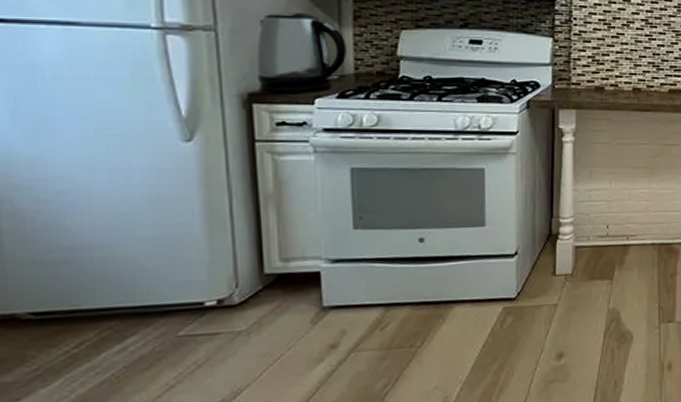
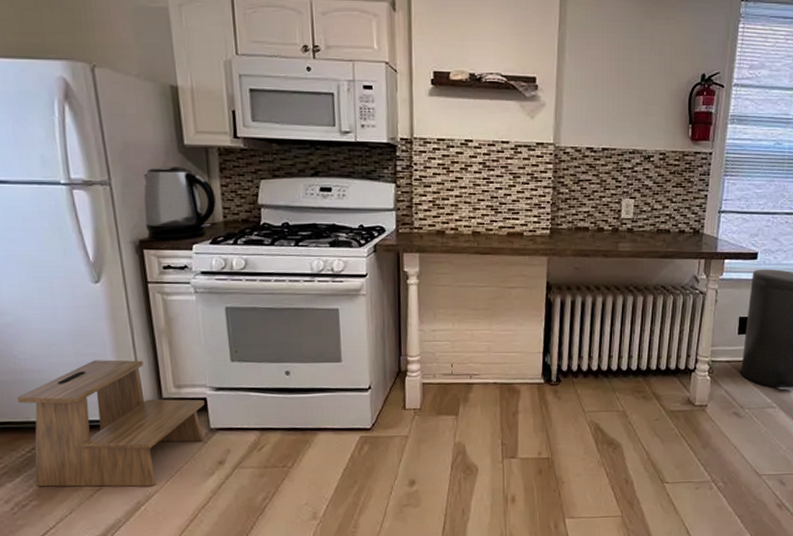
step stool: none [65,230,318,391] -> present [17,359,205,487]

